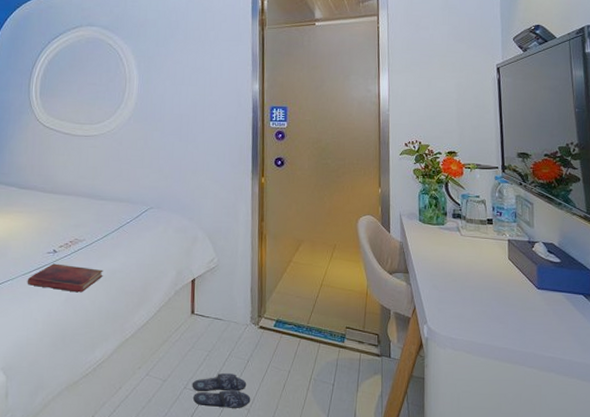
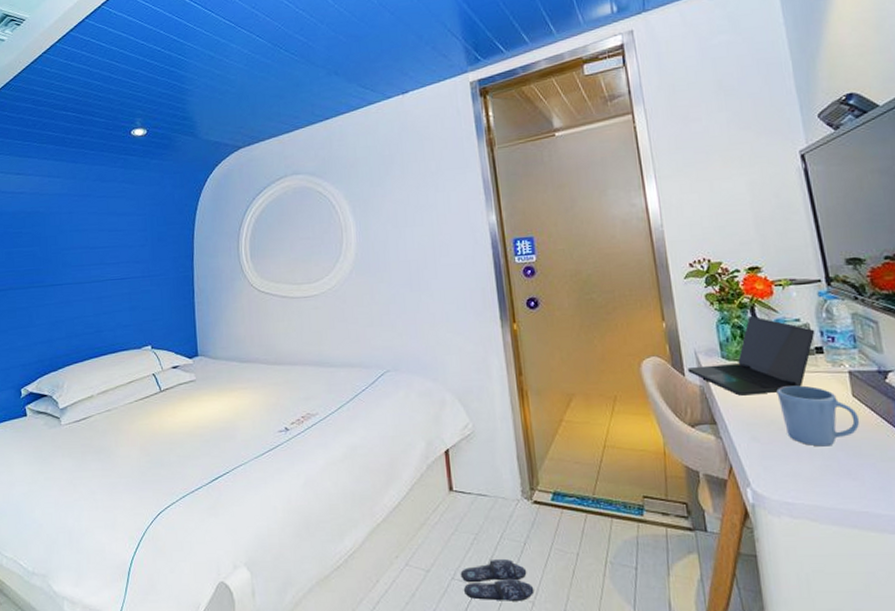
diary: present [27,263,103,293] -> none [260,442,343,474]
laptop: none [392,189,489,252] -> present [687,315,815,396]
mug: none [455,247,511,296] -> present [776,385,860,447]

